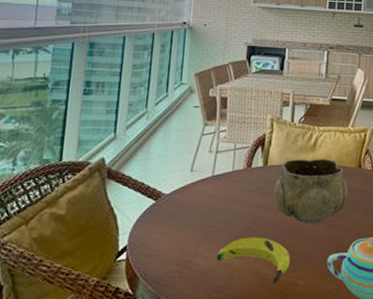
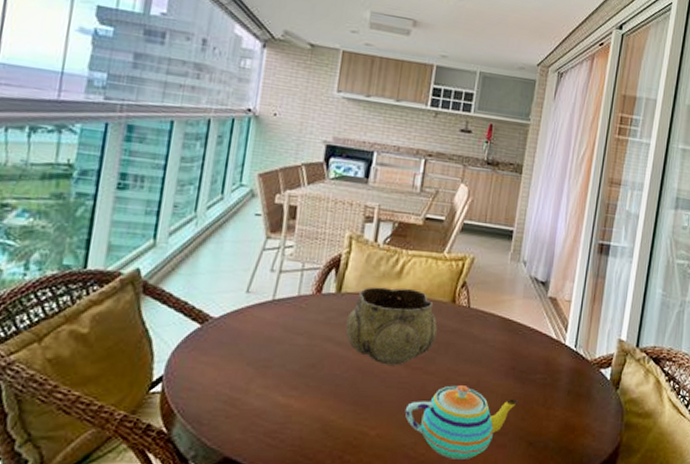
banana: present [216,237,290,285] -> none [272,375,361,433]

